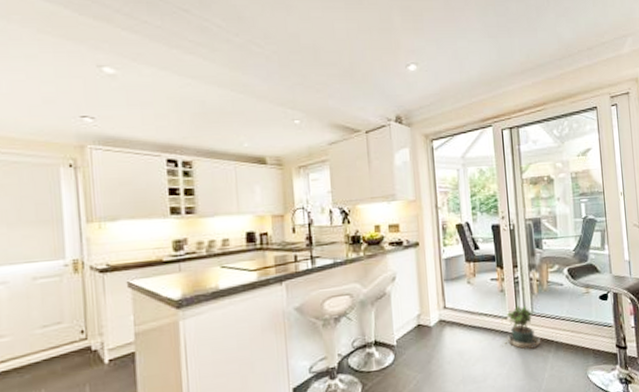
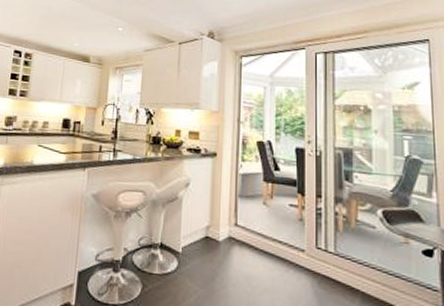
potted plant: present [504,305,541,349] -> none [299,240,344,294]

